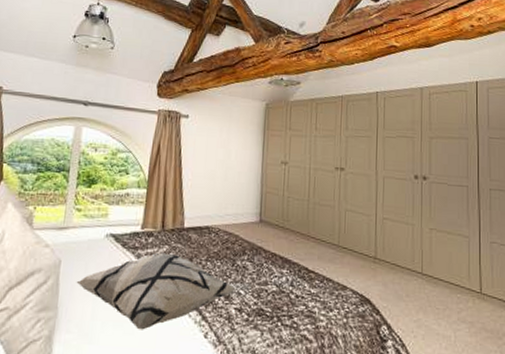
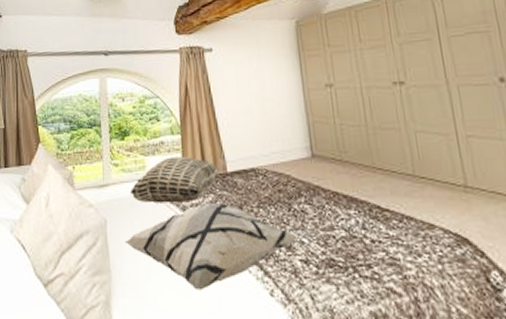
cushion: none [88,208,178,251] -> present [129,156,220,203]

